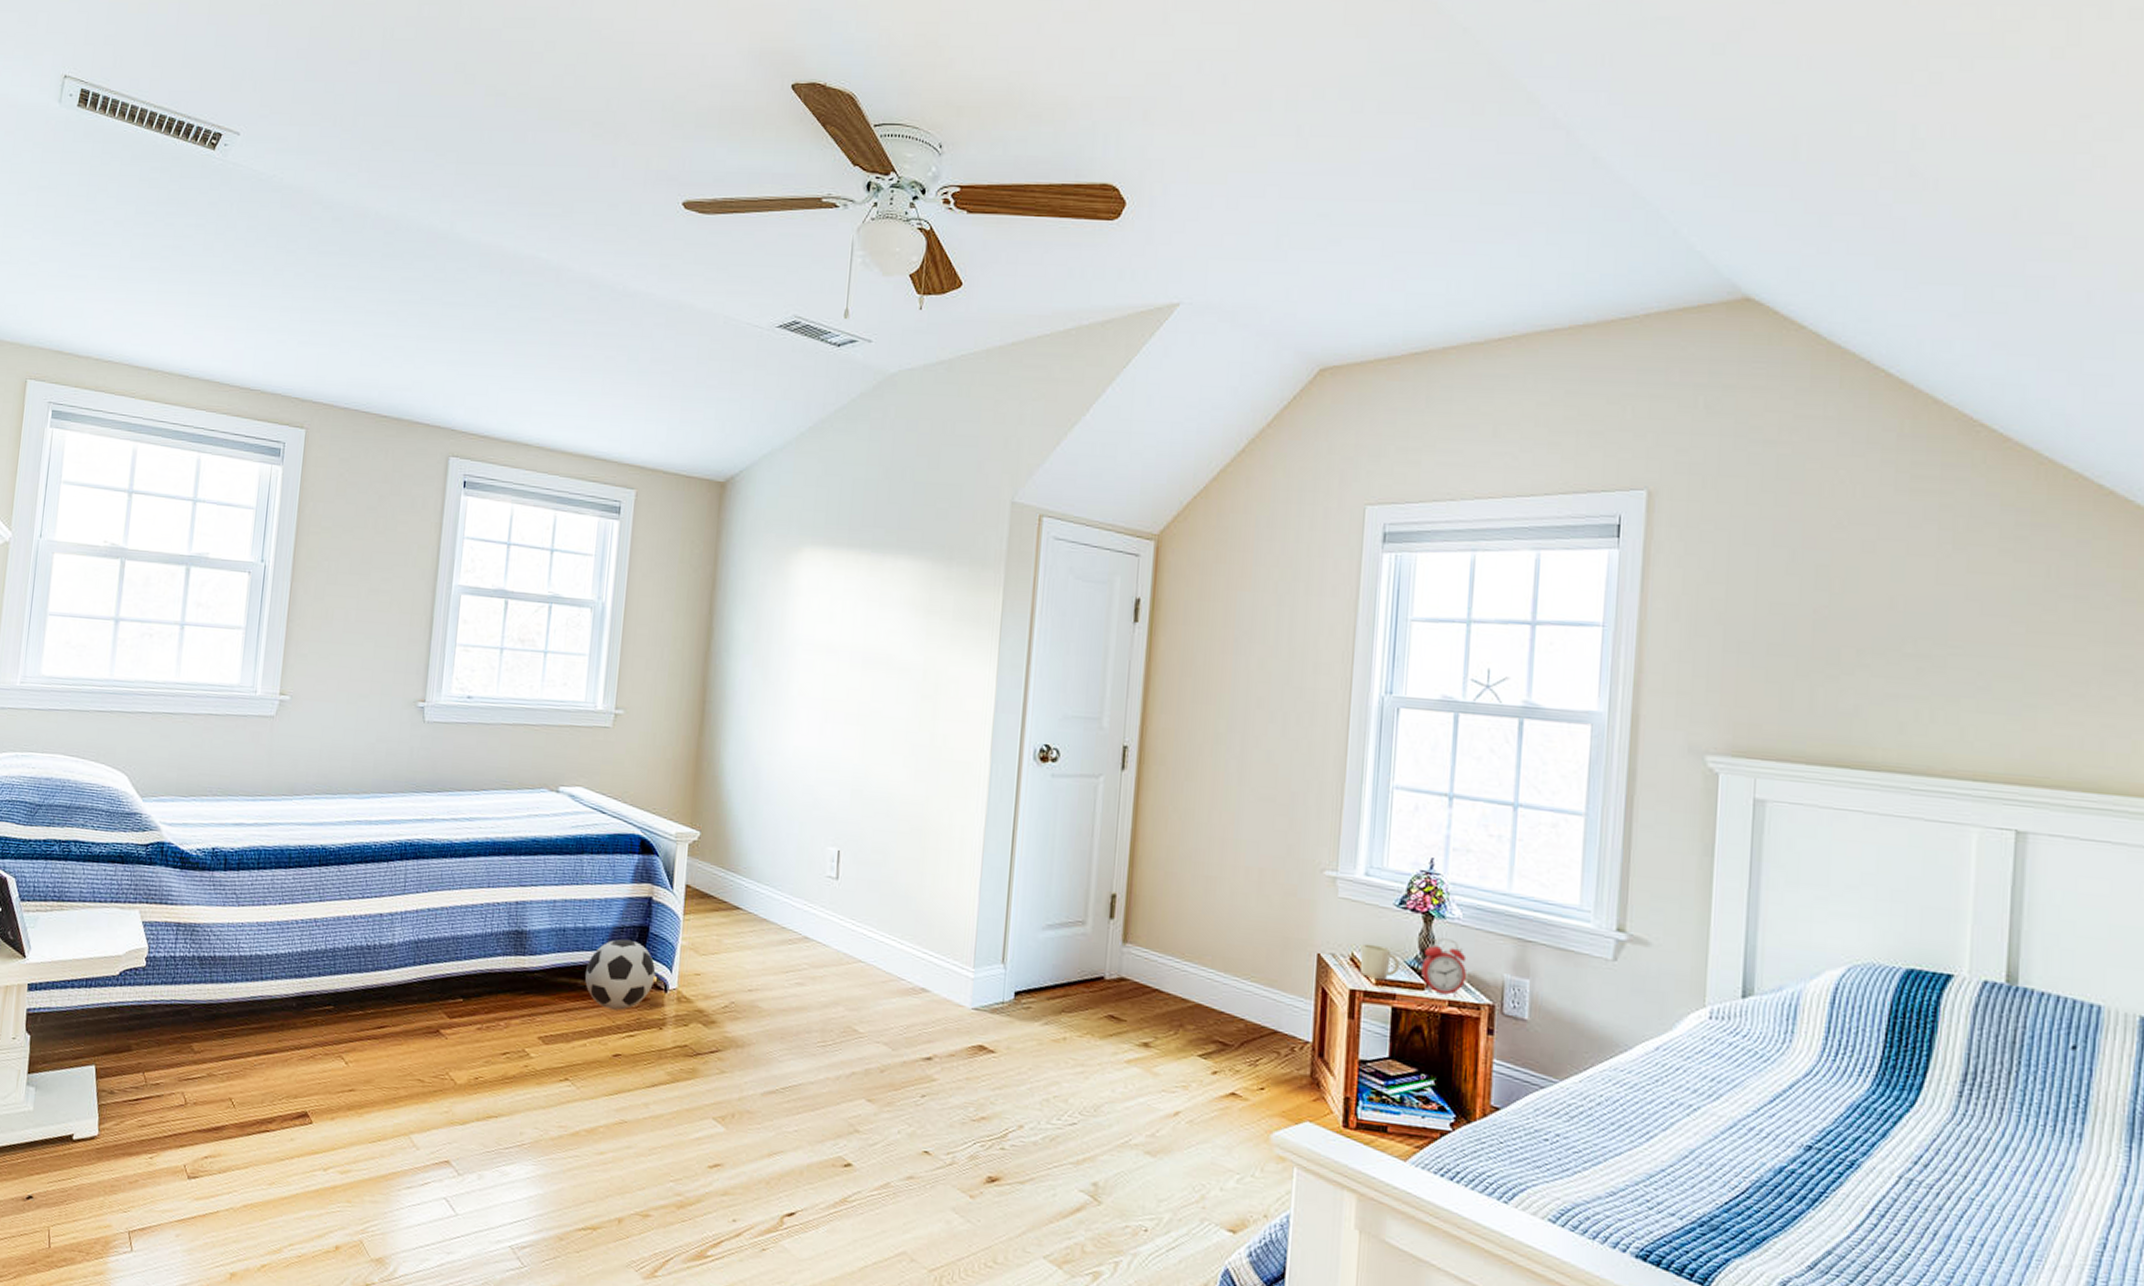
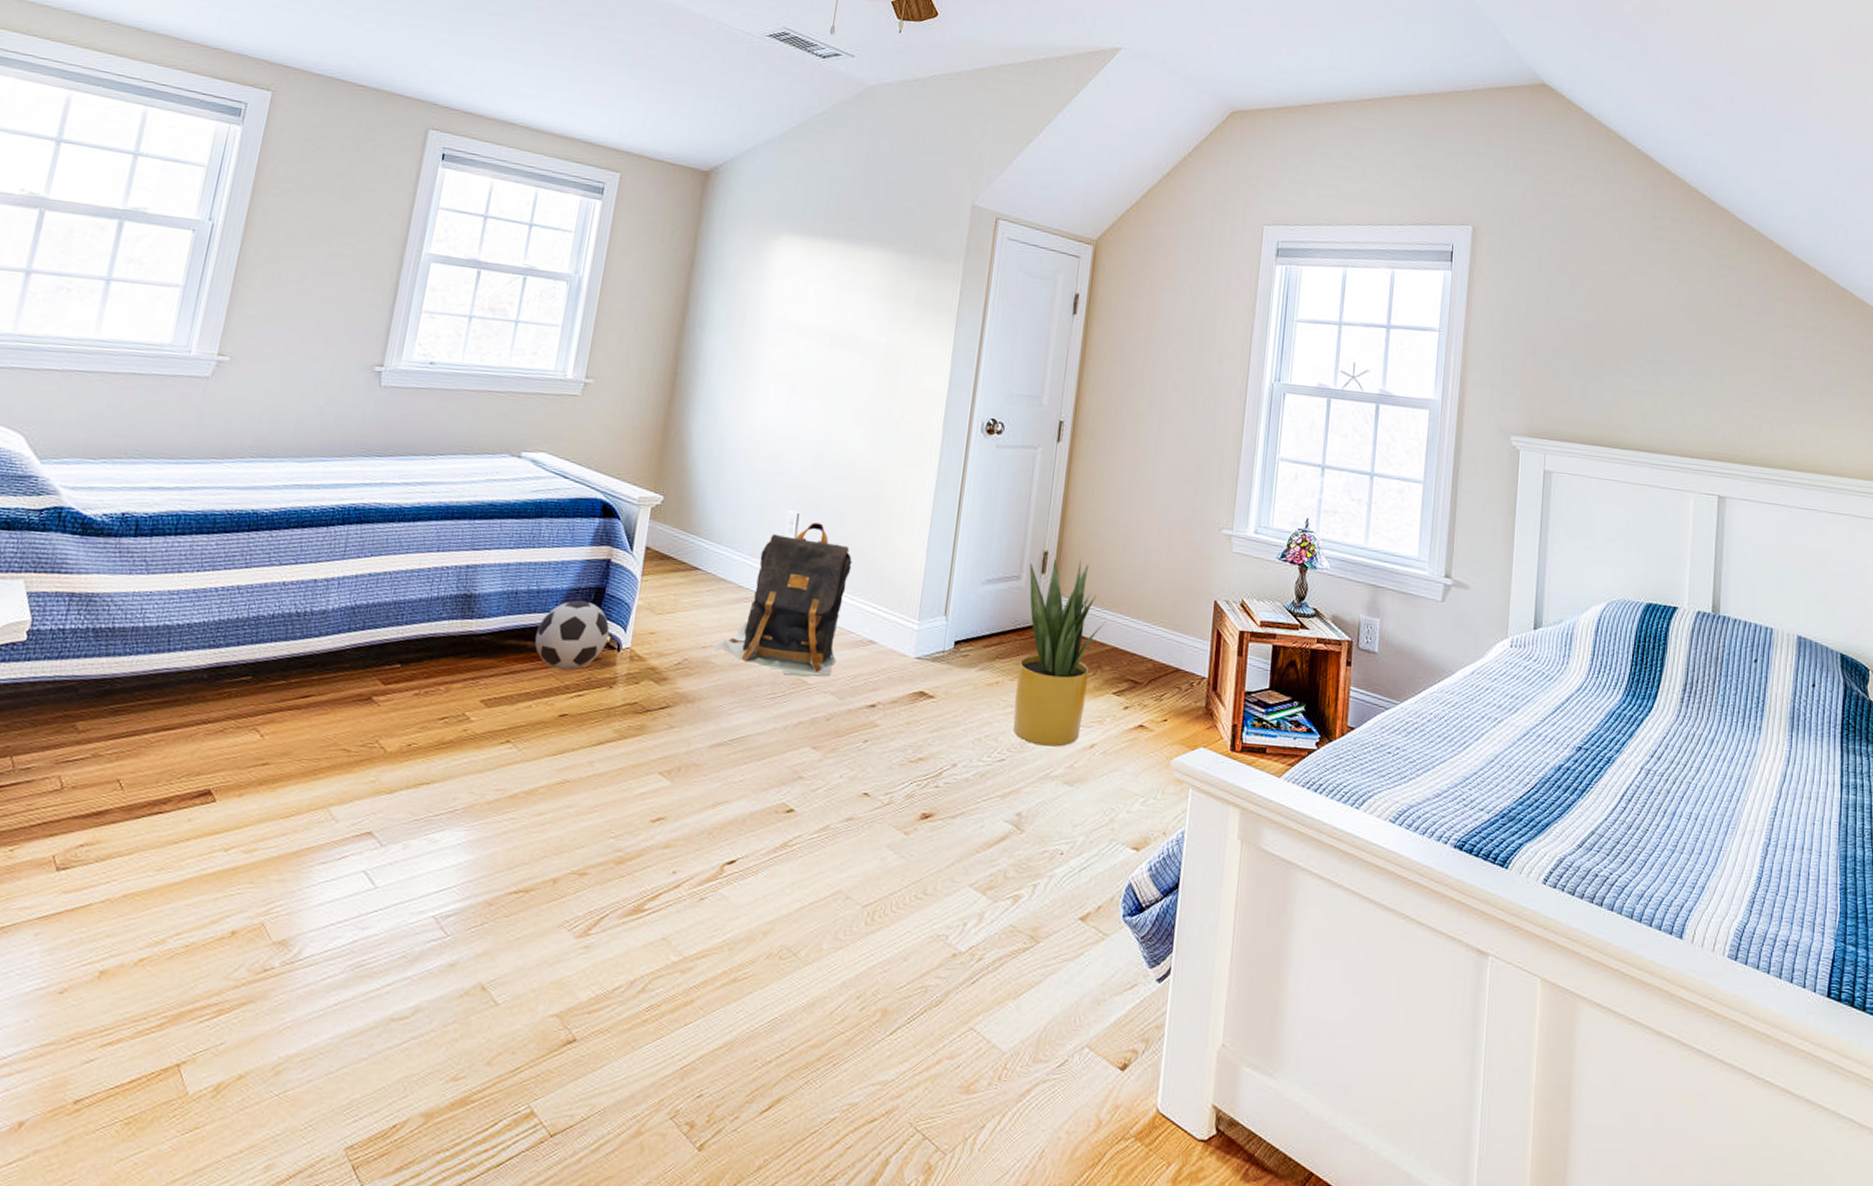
backpack: none [756,860,899,1025] -> present [710,522,852,676]
planter: none [1084,903,1187,1113] -> present [1013,559,1106,747]
mug: present [1359,943,1400,981] -> none [1247,591,1280,623]
alarm clock: present [1421,938,1467,996] -> none [1297,585,1332,634]

